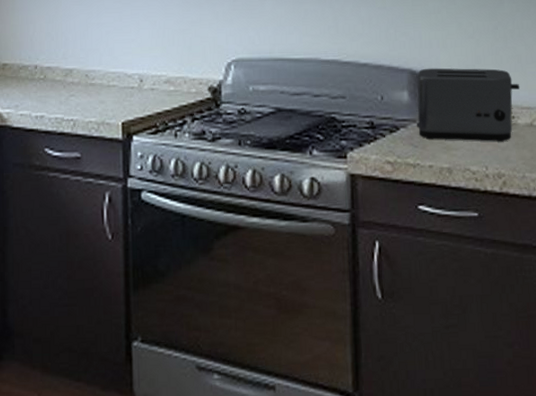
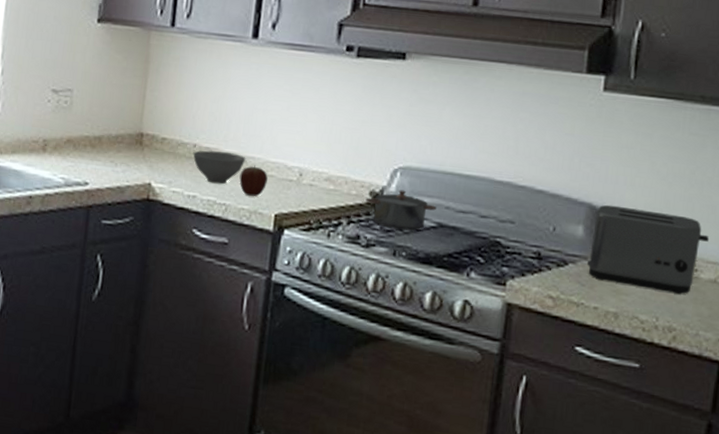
bowl: none [35,69,87,101] -> present [193,150,246,184]
fruit: none [83,77,110,108] -> present [239,165,268,197]
cooking pot: none [205,81,272,120] -> present [365,190,436,231]

